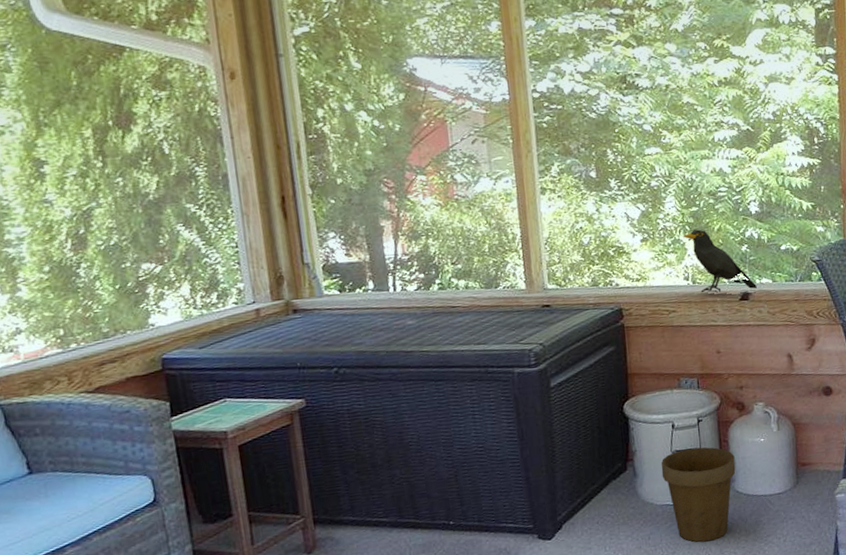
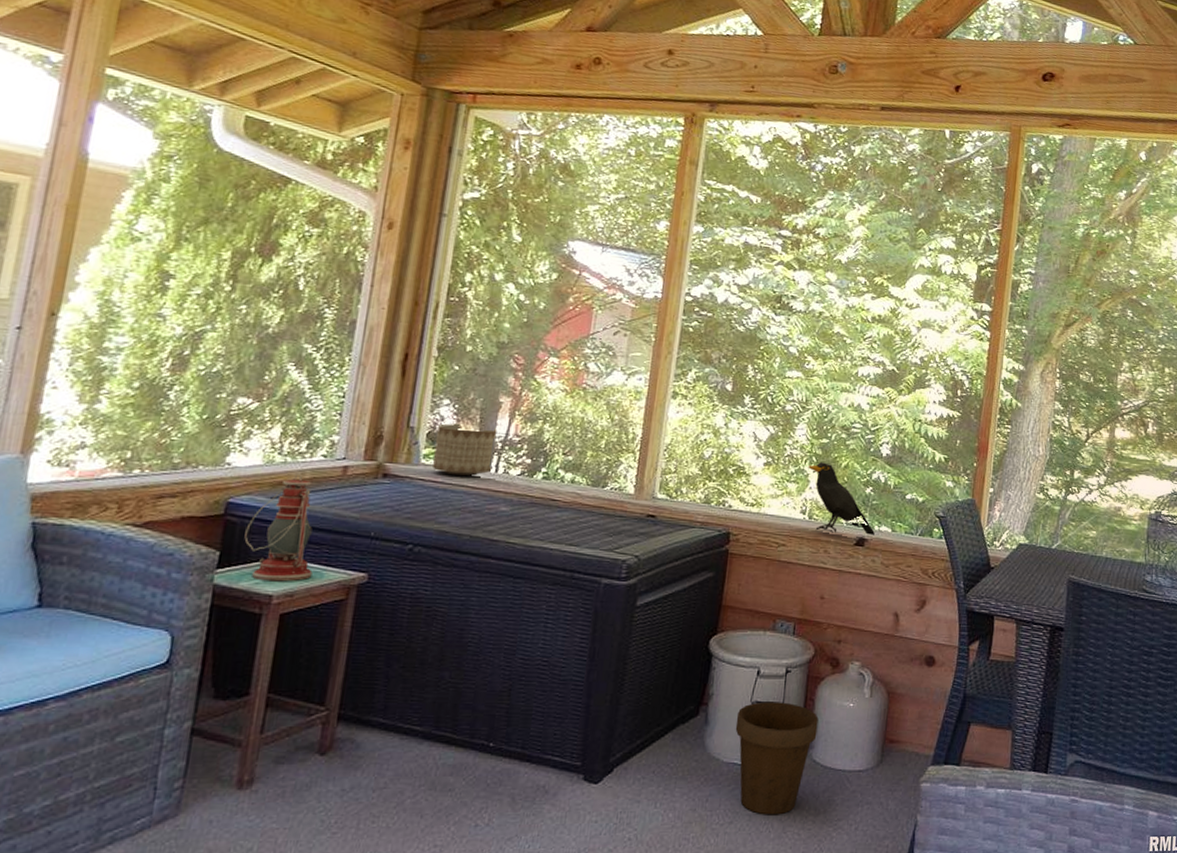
lantern: none [186,322,256,421] -> present [244,473,313,582]
planter: none [330,251,389,301] -> present [432,423,497,477]

